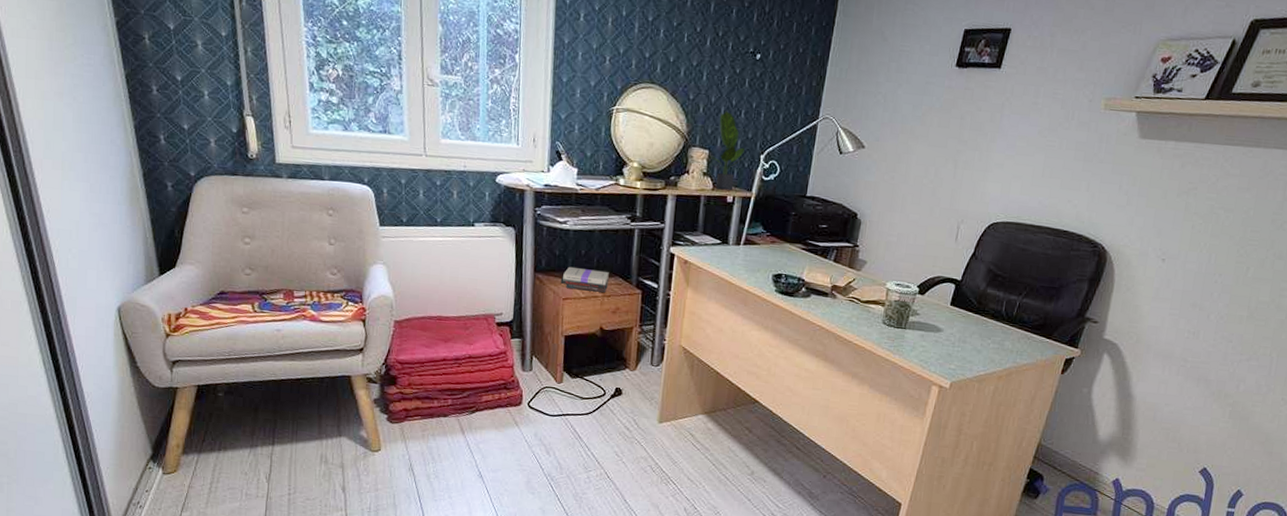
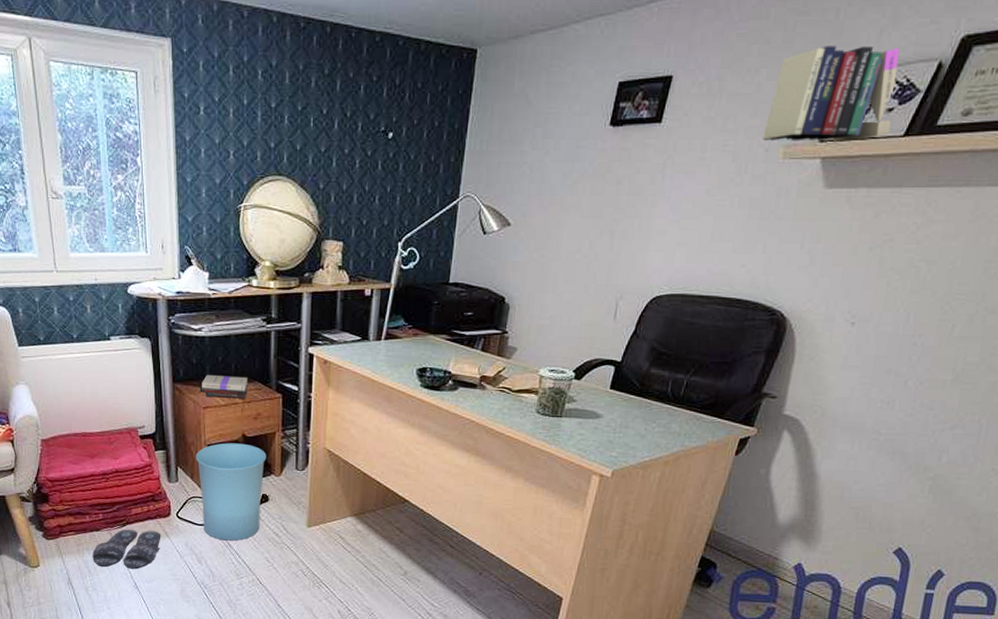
slippers: none [437,416,510,458] -> present [92,529,160,569]
waste bin: none [551,334,623,434] -> present [195,443,267,541]
potted plant: present [709,111,746,191] -> none [344,198,383,283]
books: none [1087,16,1201,100] -> present [762,45,900,143]

